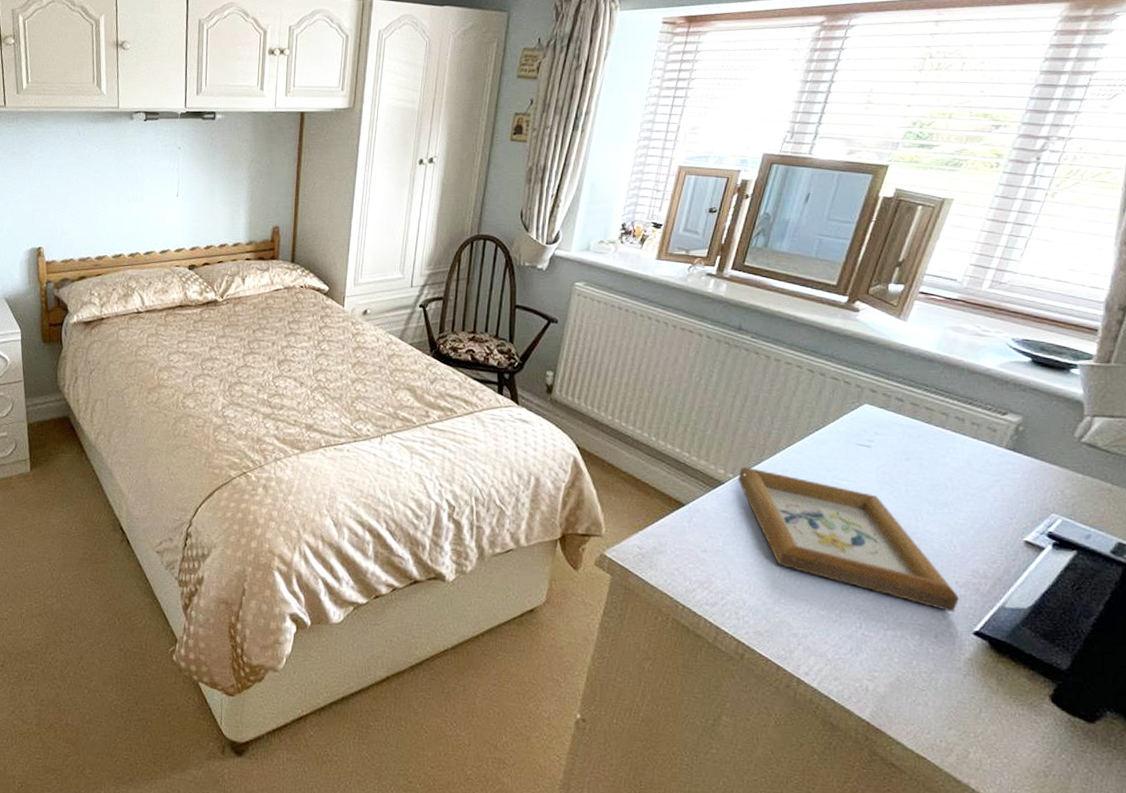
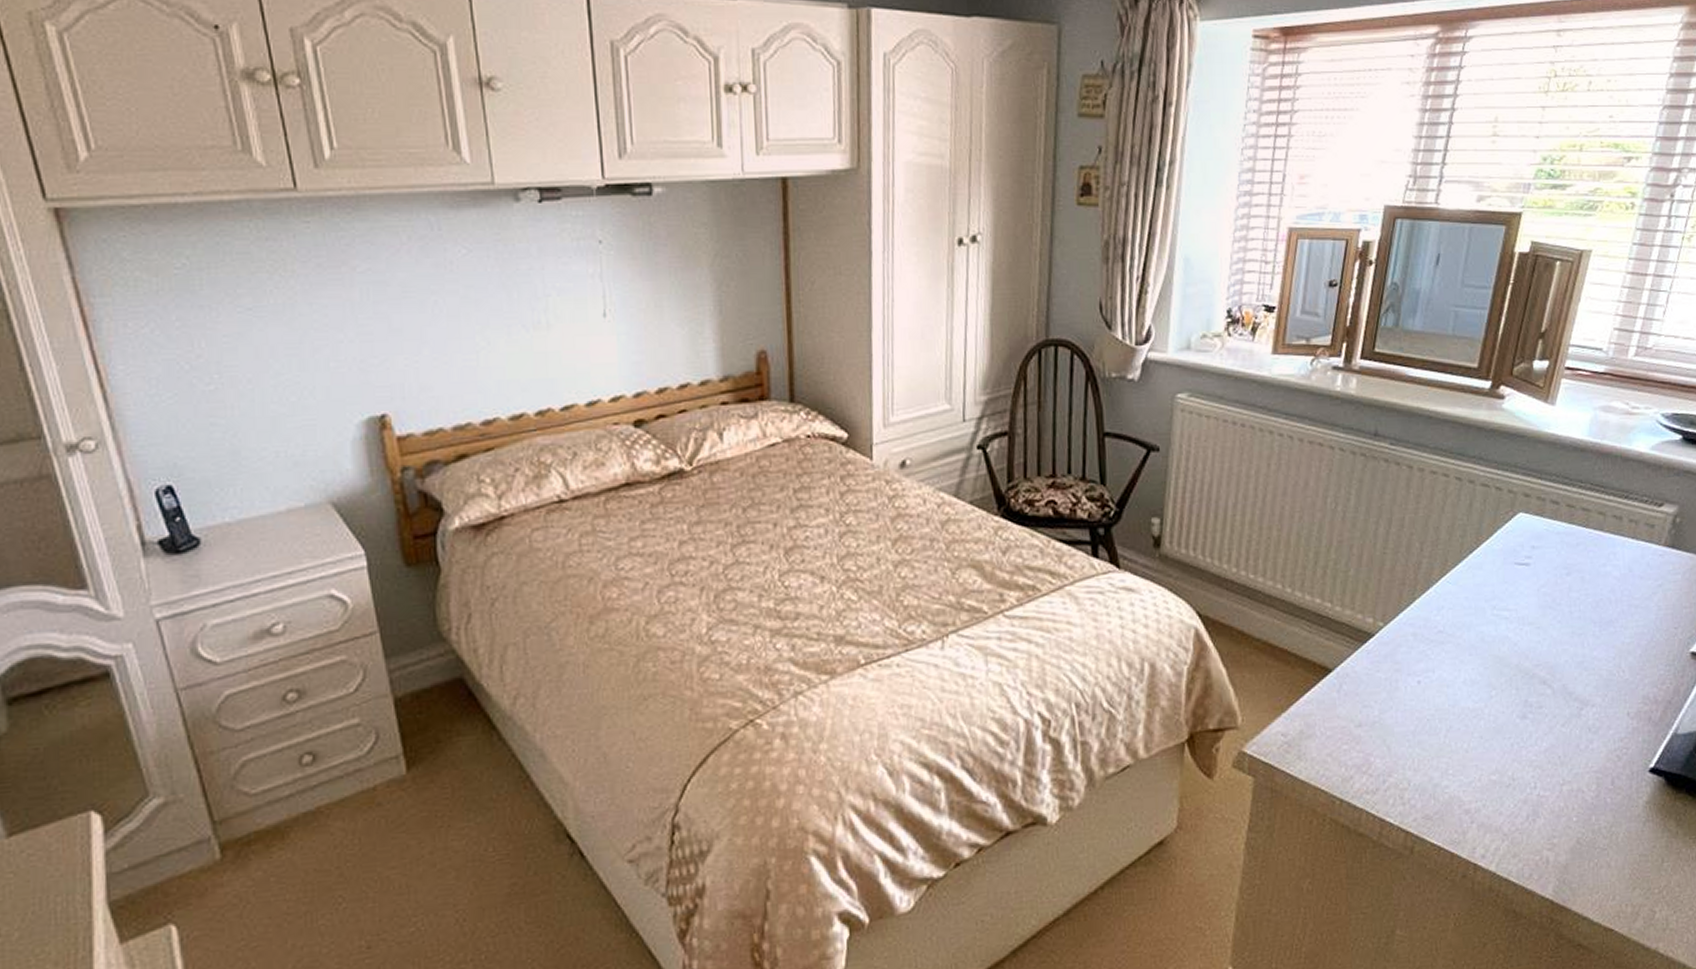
picture frame: present [738,467,959,613] -> none [1389,610,1632,751]

